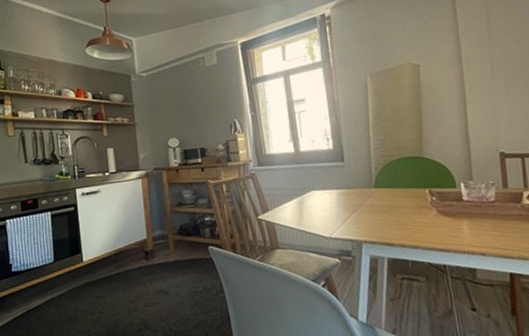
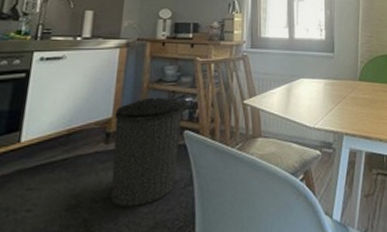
trash can: none [148,218,208,310] -> present [111,97,184,208]

